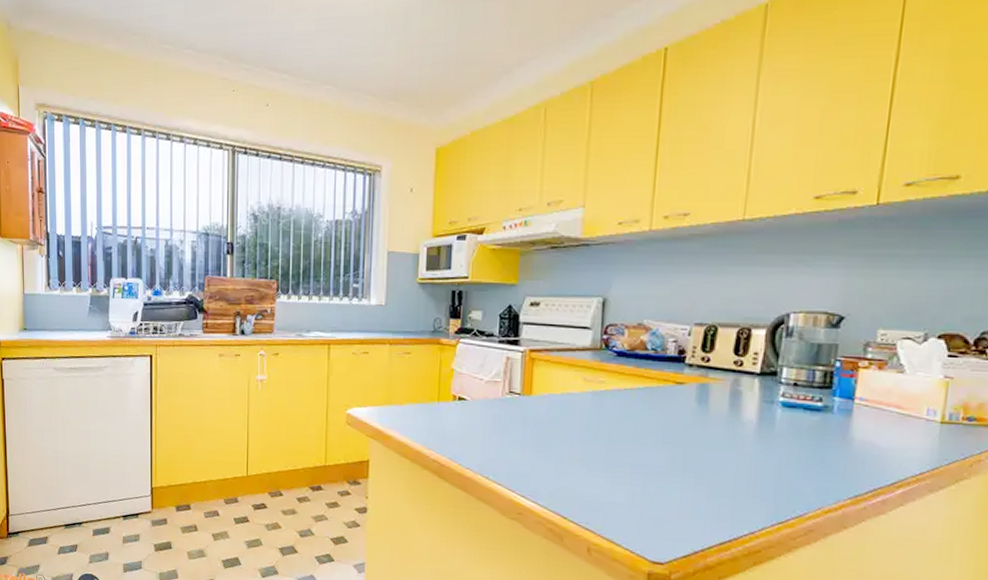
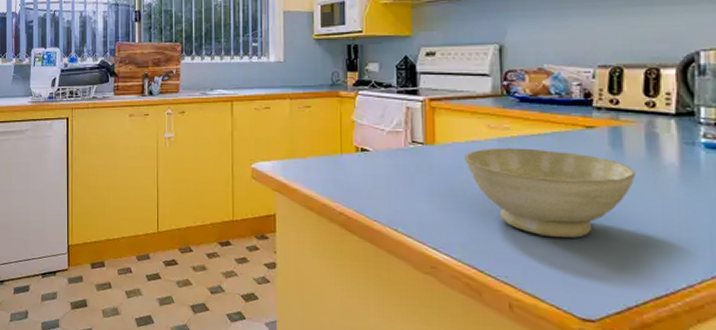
bowl: none [559,400,717,488] -> present [465,147,636,239]

